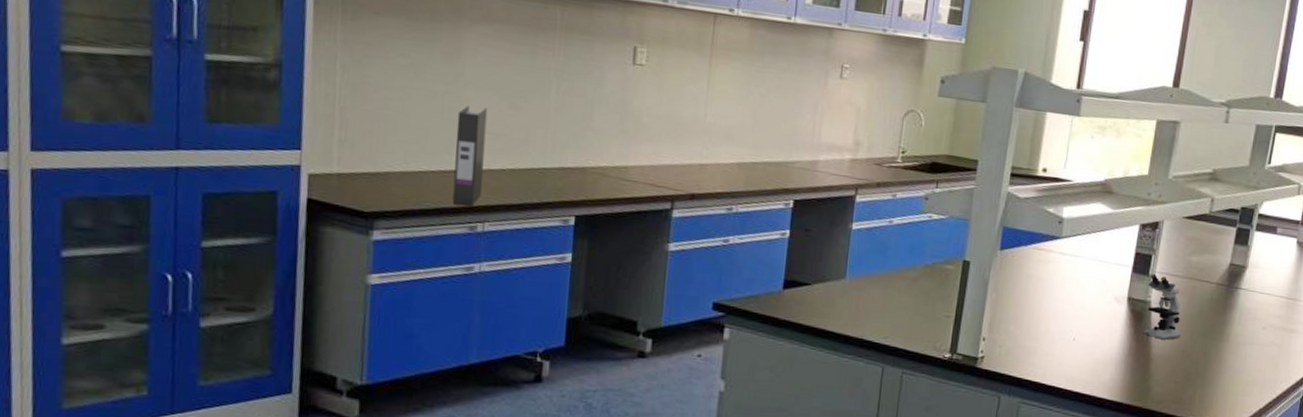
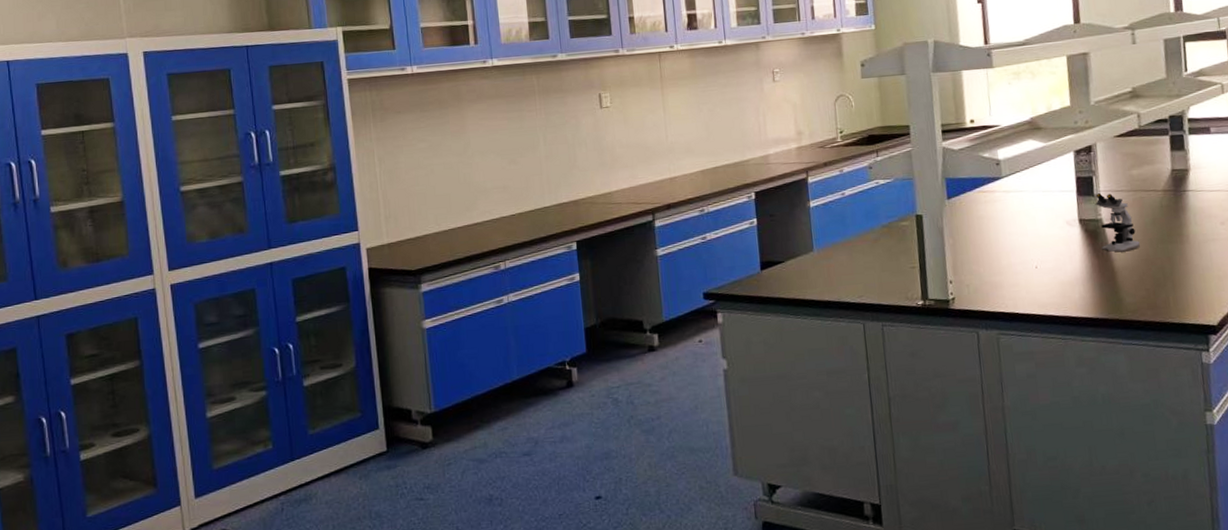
binder: present [452,105,488,208] -> none [471,168,500,252]

